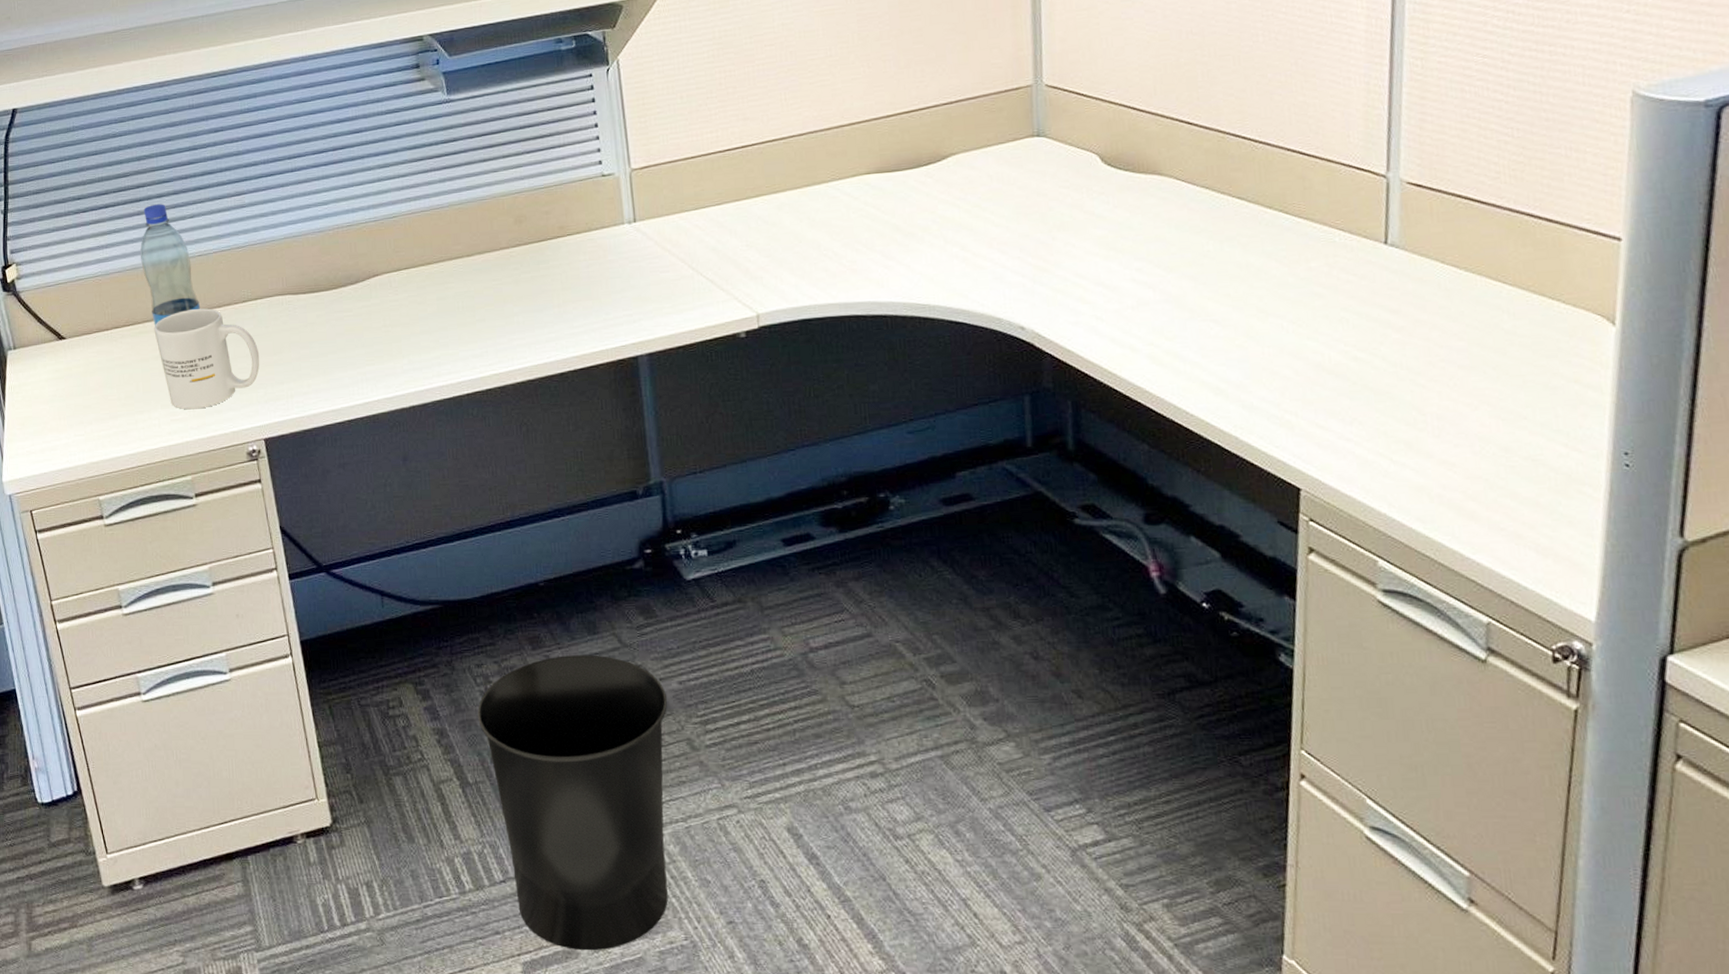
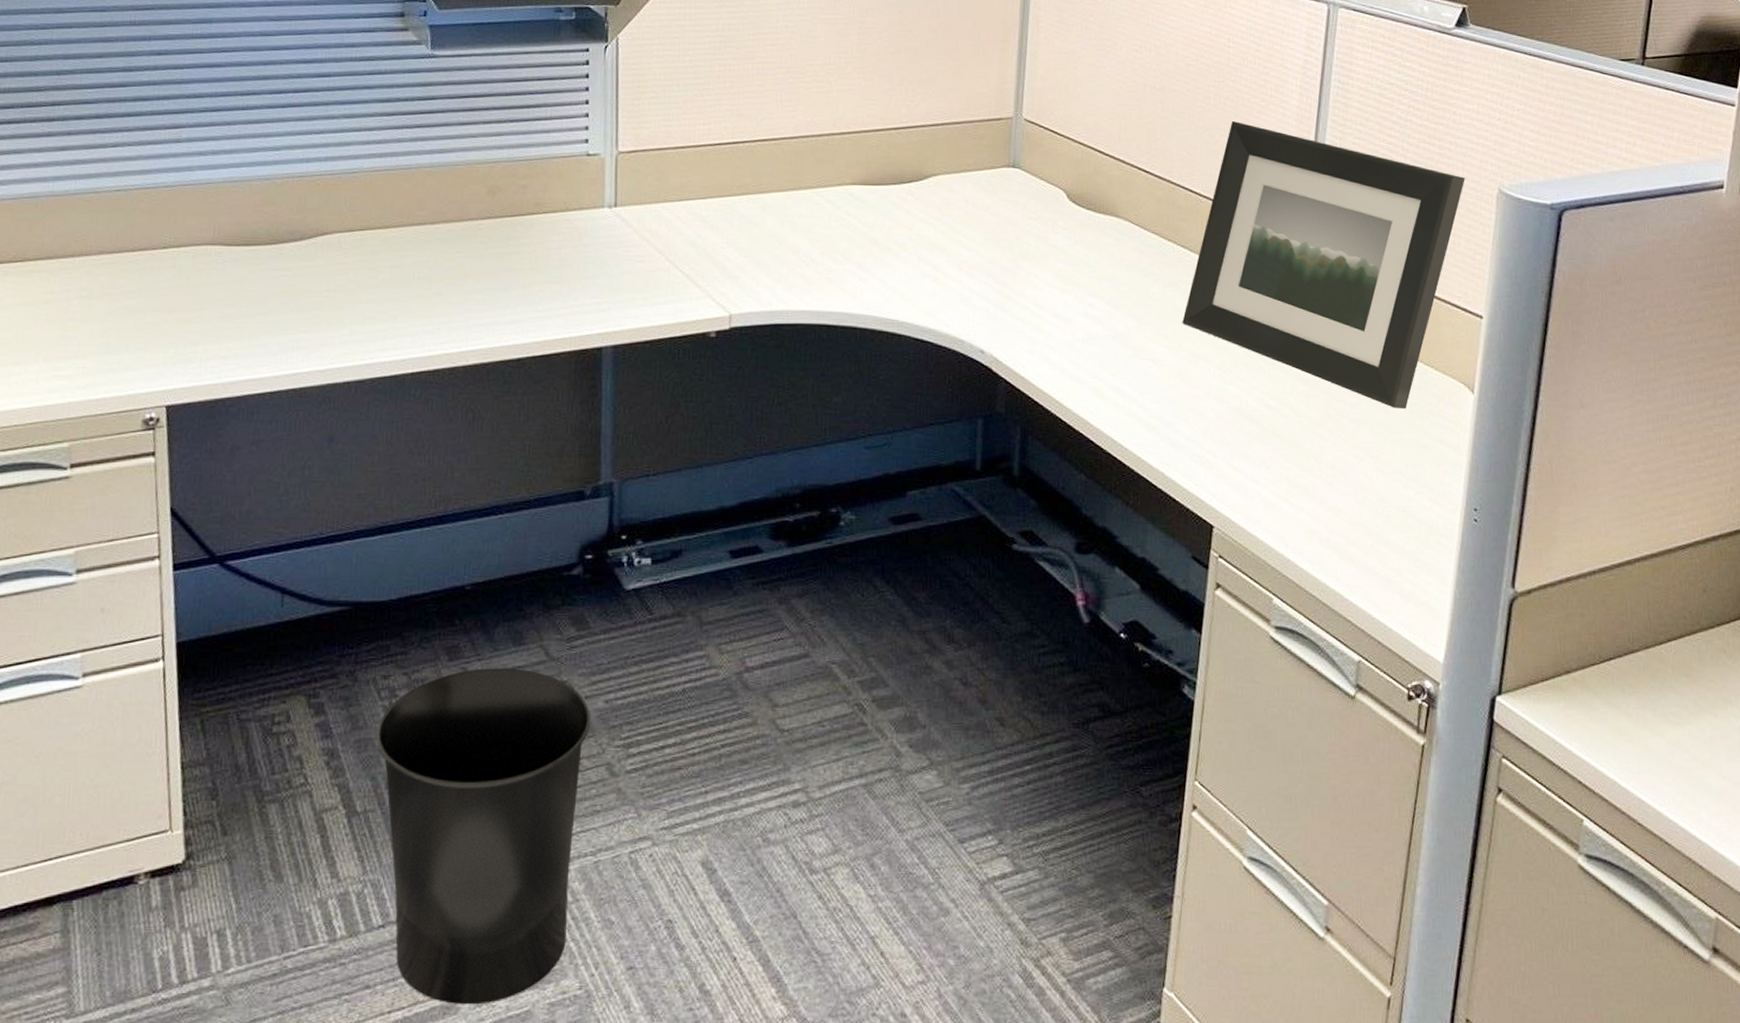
bottle: present [139,204,201,327] -> none [42,127,110,266]
mug: present [154,308,260,410] -> none [47,251,175,366]
picture frame: none [1245,56,1587,350] -> present [1182,121,1465,409]

